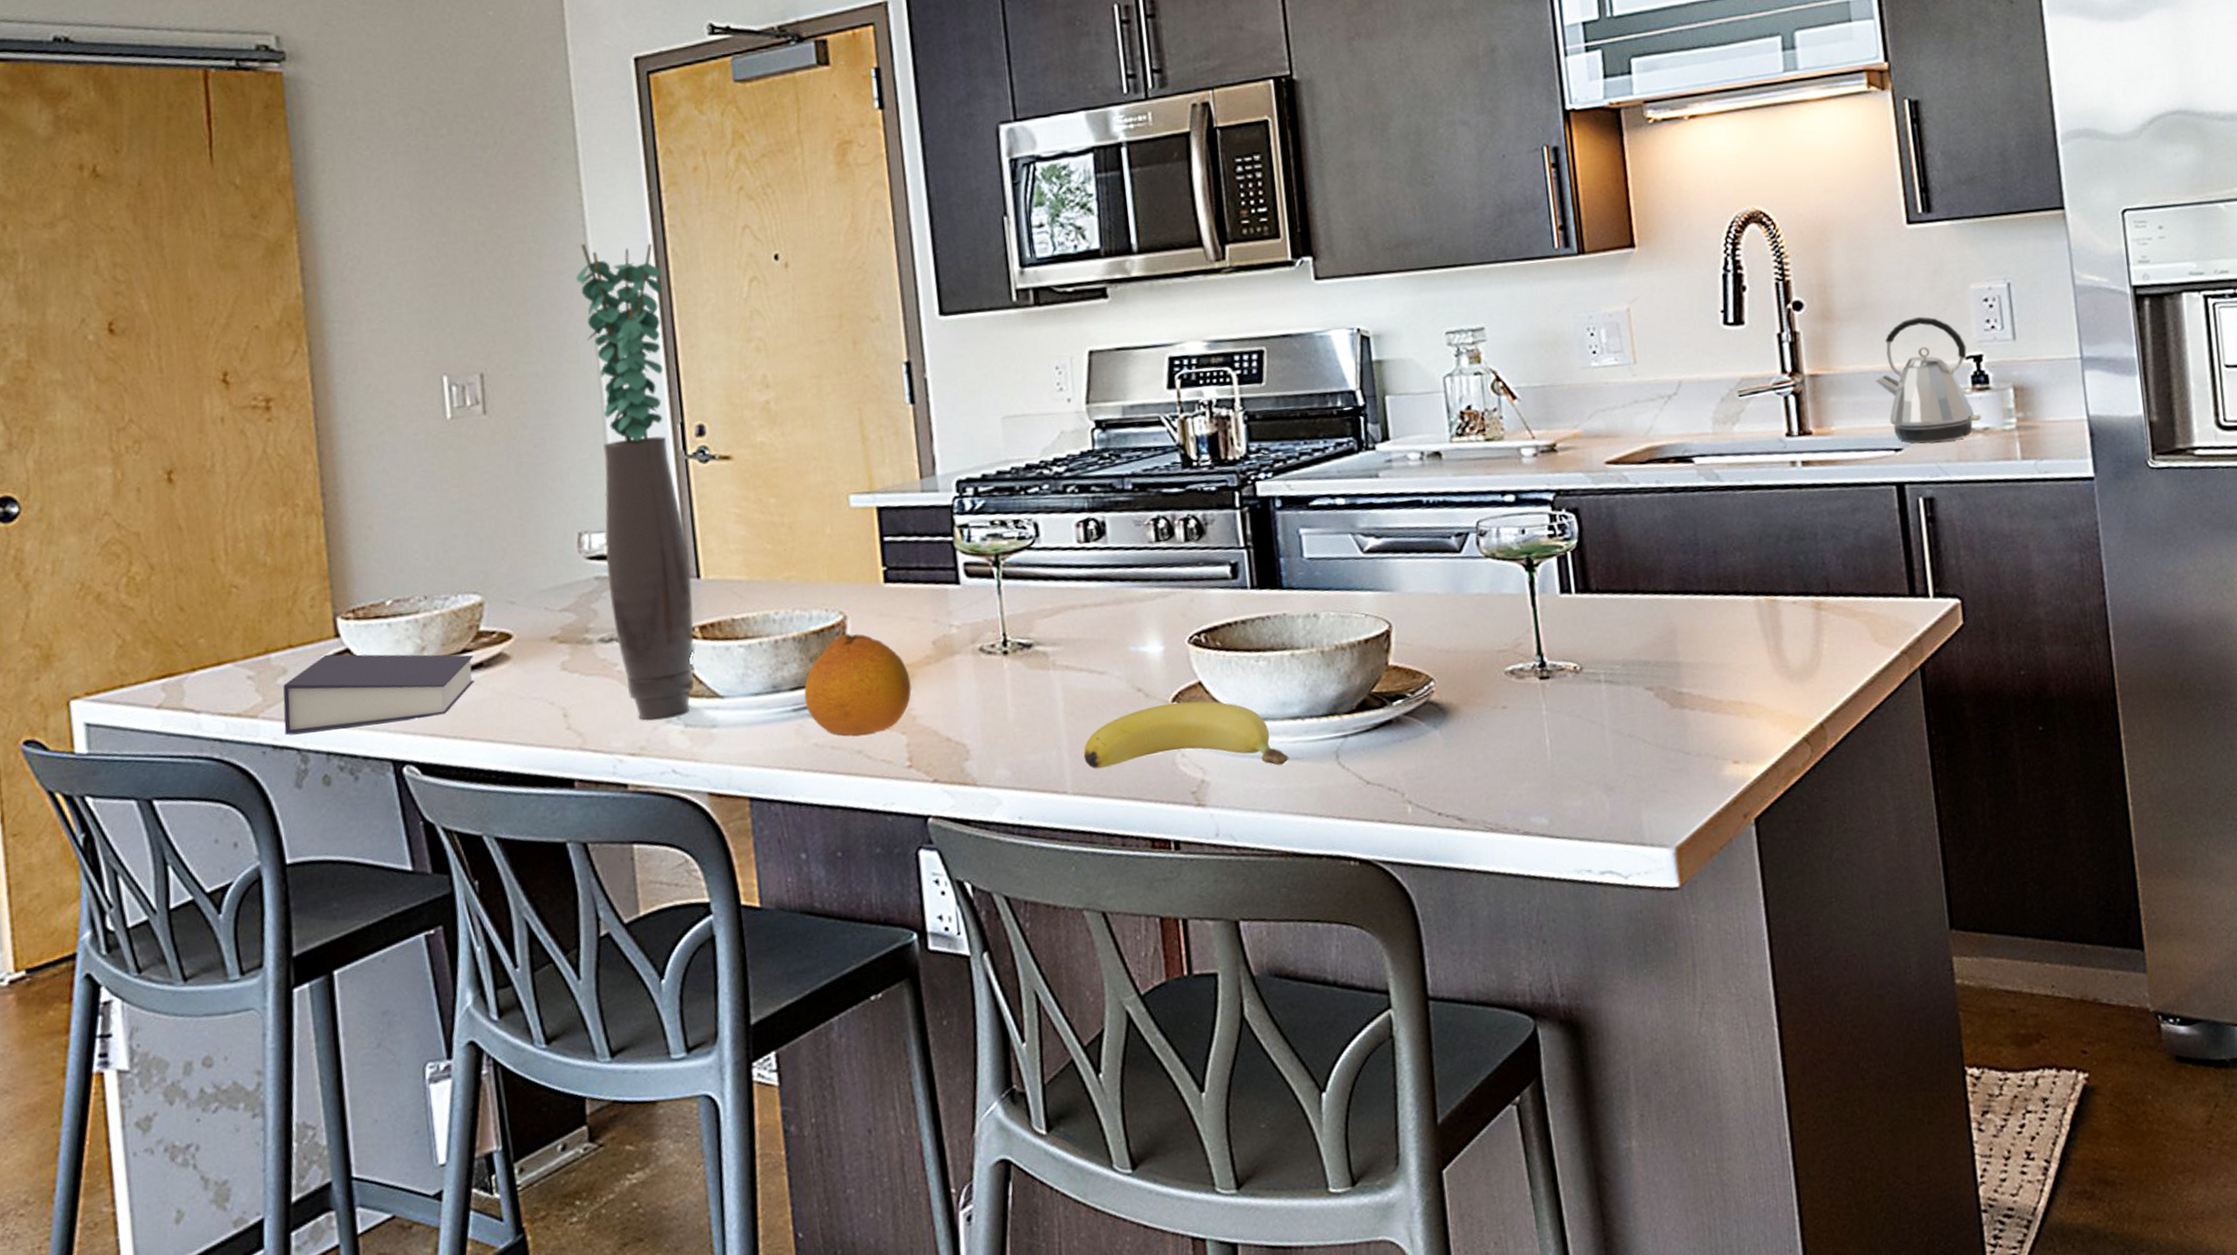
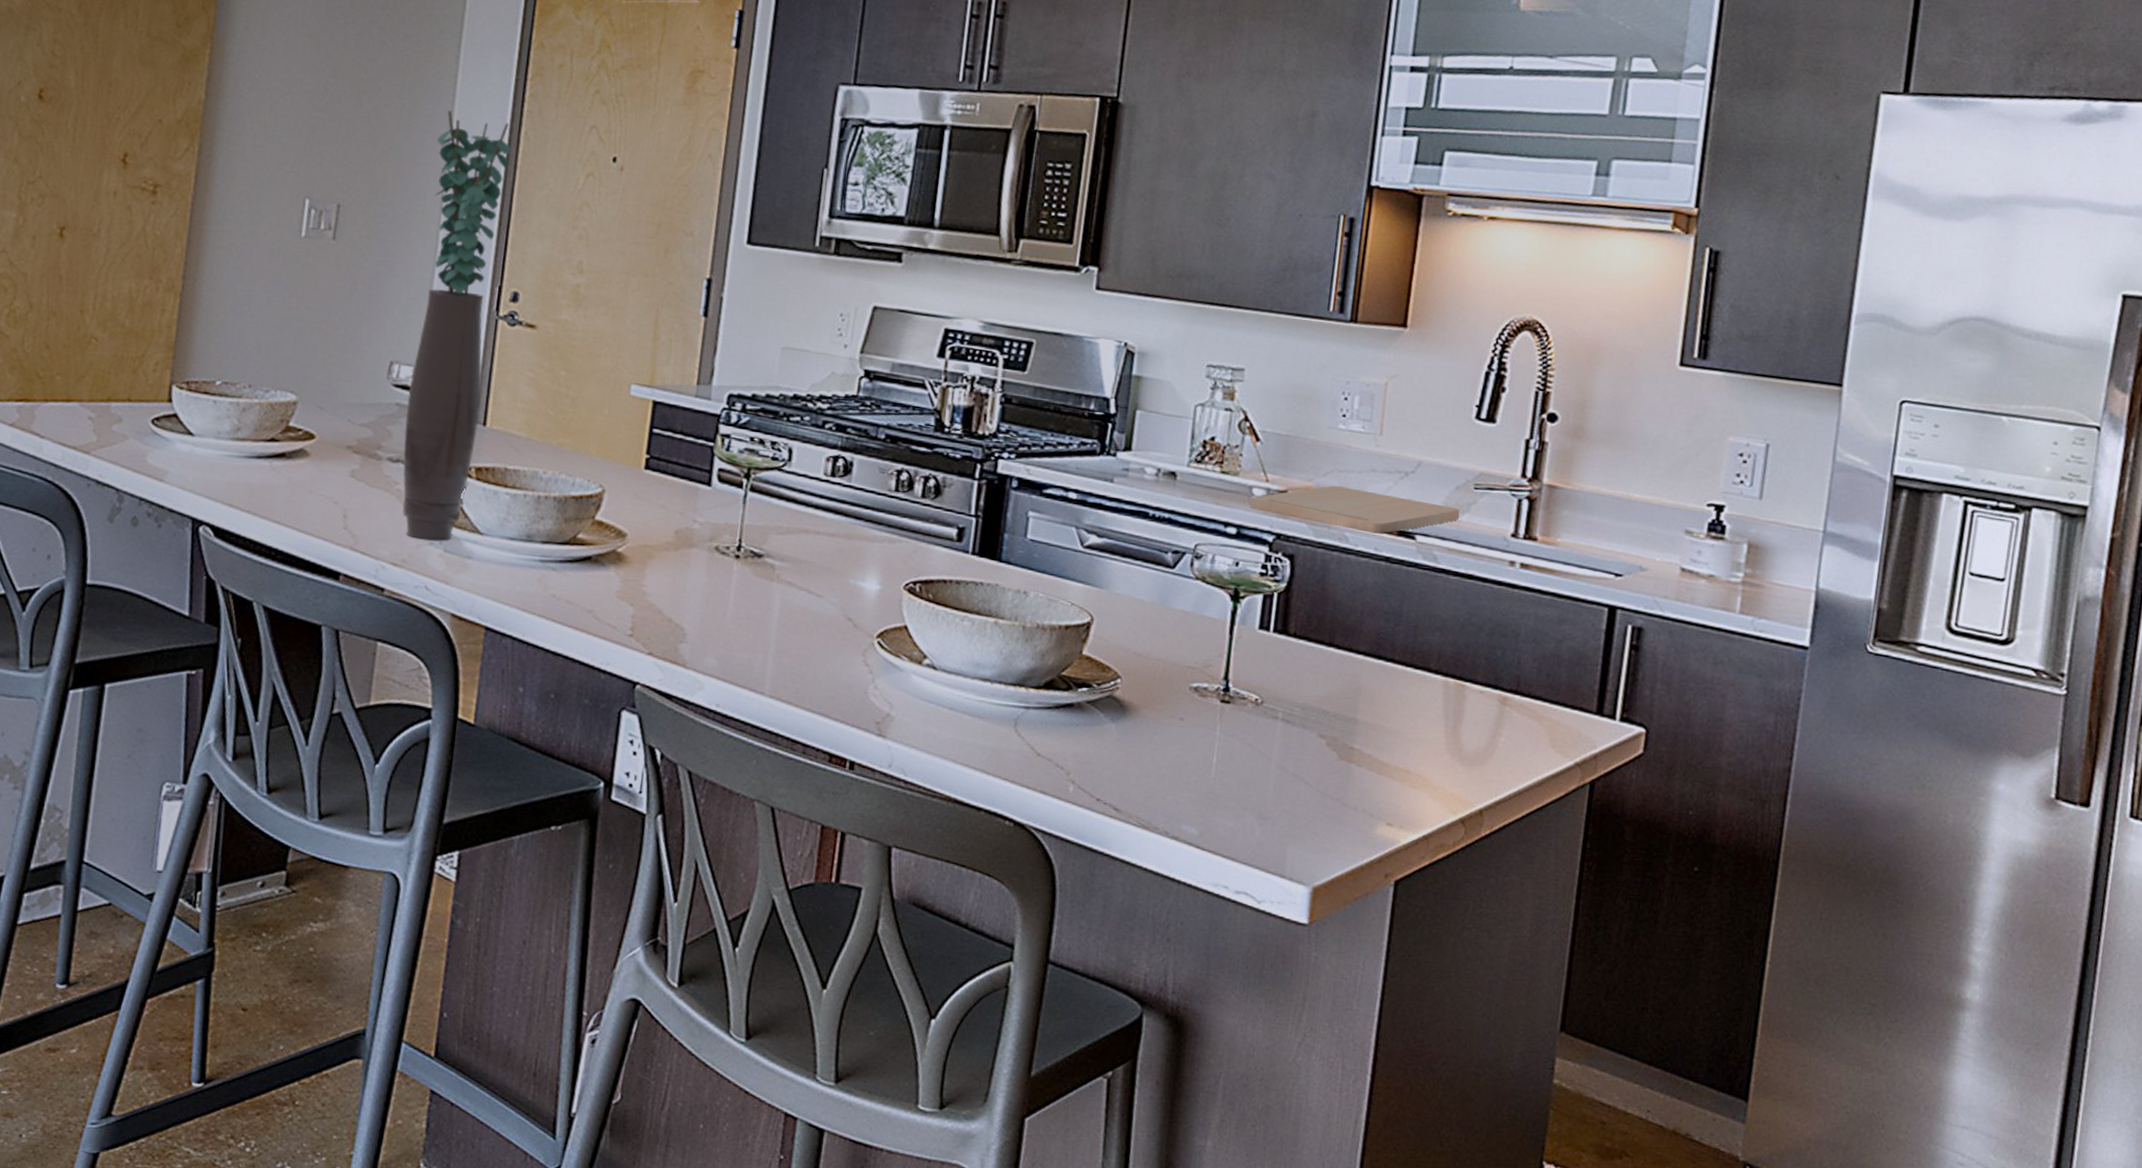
book: present [283,654,474,735] -> none [109,414,279,490]
fruit: present [804,633,912,737] -> none [552,505,649,599]
banana: present [1083,701,1289,769] -> none [786,637,972,719]
cutting board: none [1521,420,1732,471] -> present [1249,485,1460,534]
kettle: present [1876,316,1981,444] -> none [1612,455,1711,580]

